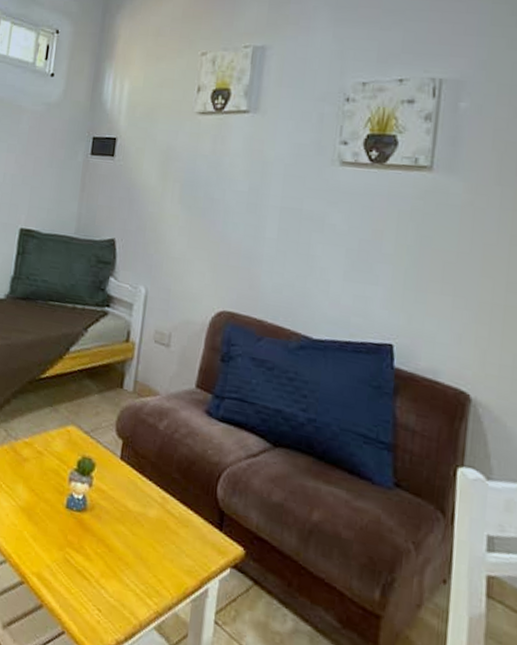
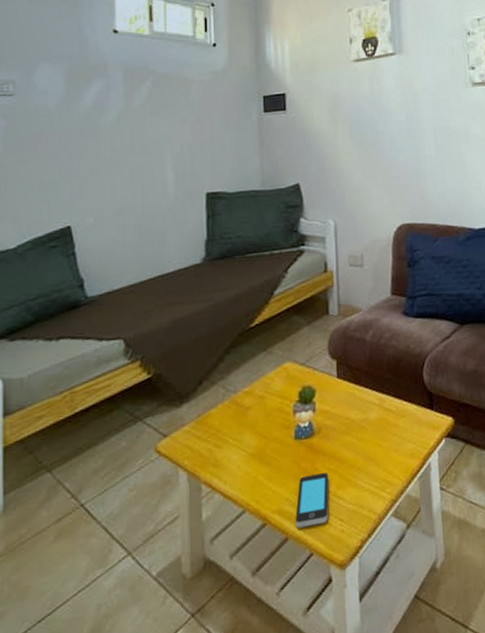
smartphone: none [52,548,94,606] -> present [295,472,329,528]

